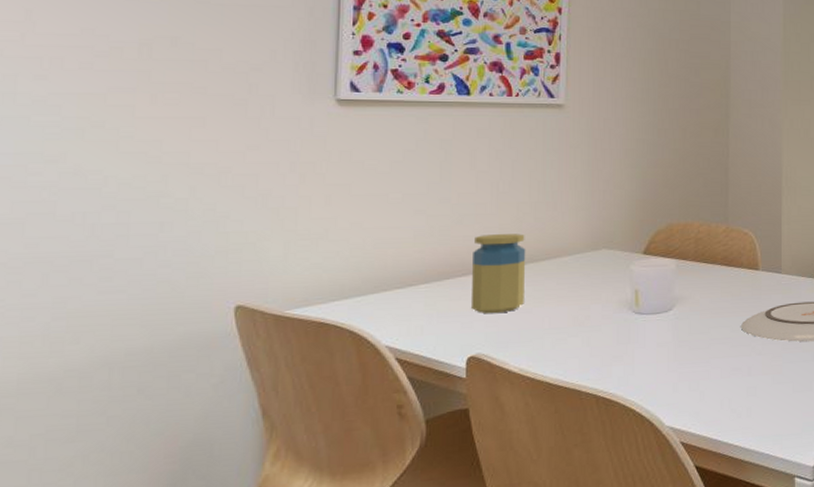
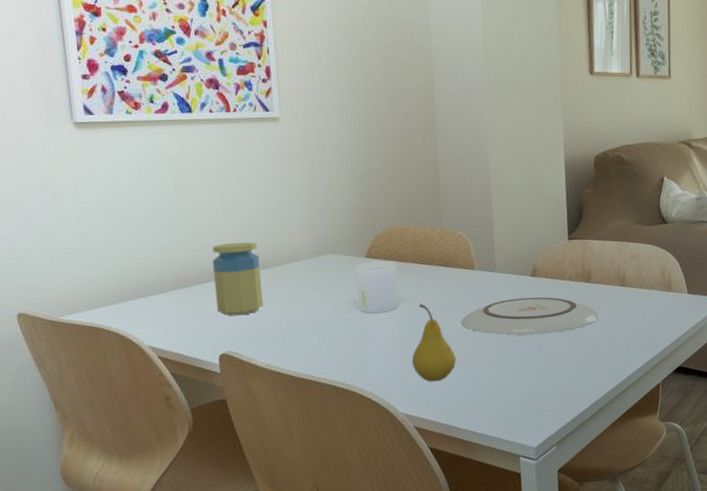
fruit: none [683,305,732,392] -> present [411,304,456,382]

